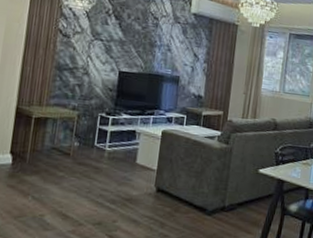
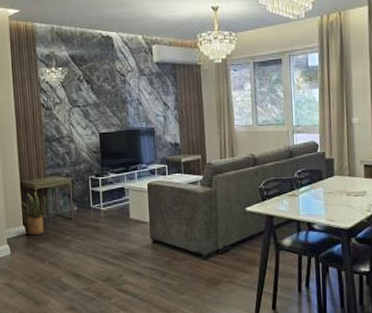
house plant: none [9,120,44,166] -> present [19,193,47,235]

